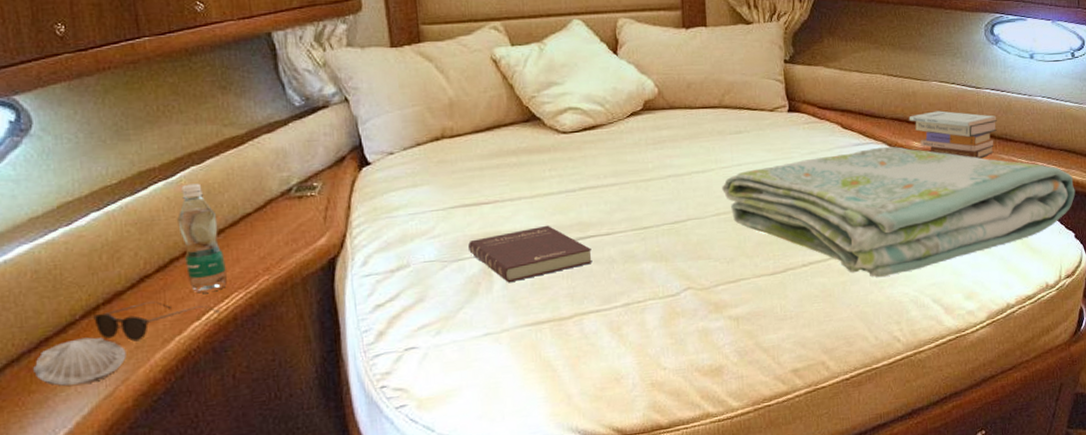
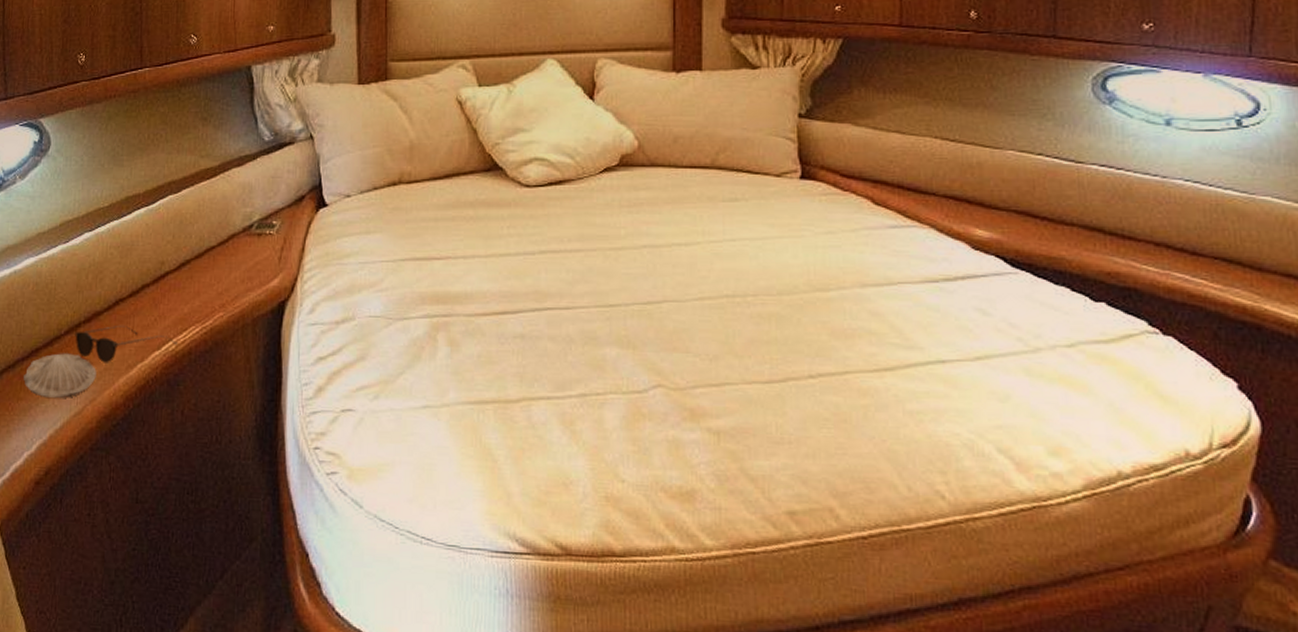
bottle: present [177,183,228,294] -> none [152,212,189,323]
book: present [468,225,592,283] -> none [416,290,547,352]
towel: present [722,147,1076,278] -> none [709,233,1240,407]
books: present [908,110,997,159] -> none [970,190,1109,260]

